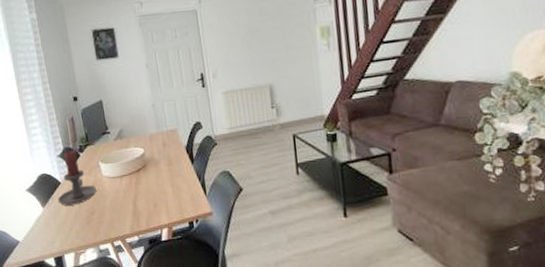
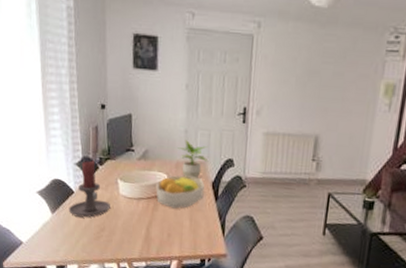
fruit bowl: none [135,145,180,179] -> present [156,175,204,209]
potted plant: none [148,113,179,147] -> present [178,140,209,178]

